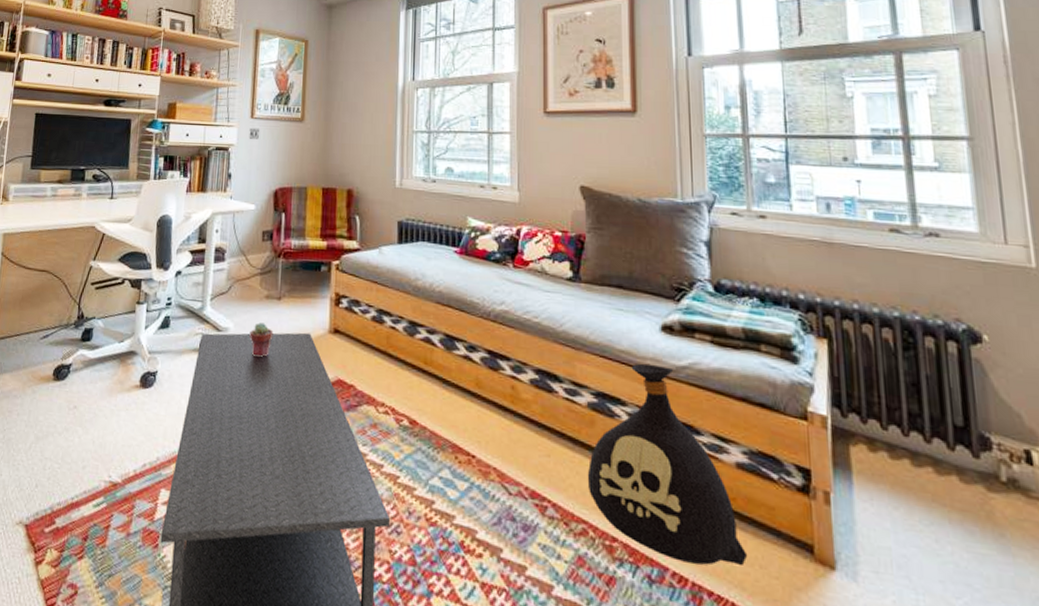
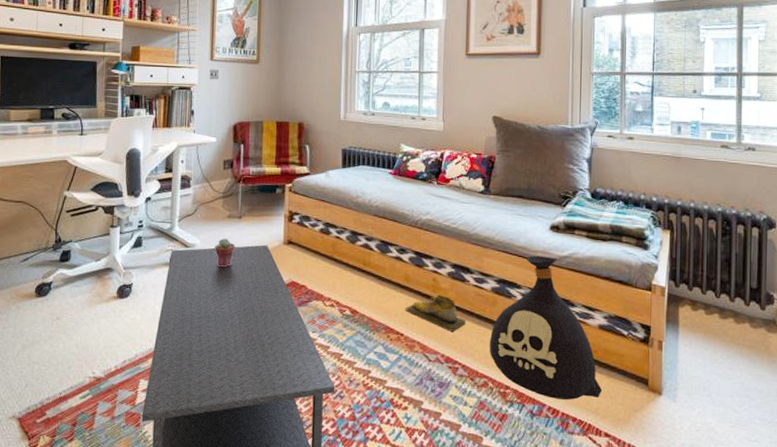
shoe: none [477,406,555,457] -> present [406,294,466,332]

